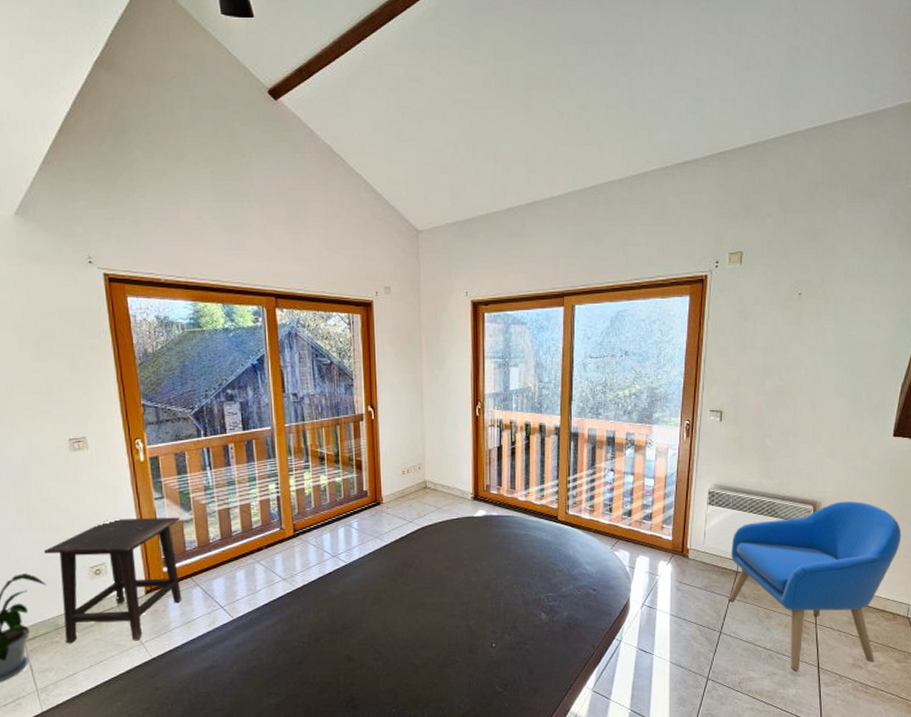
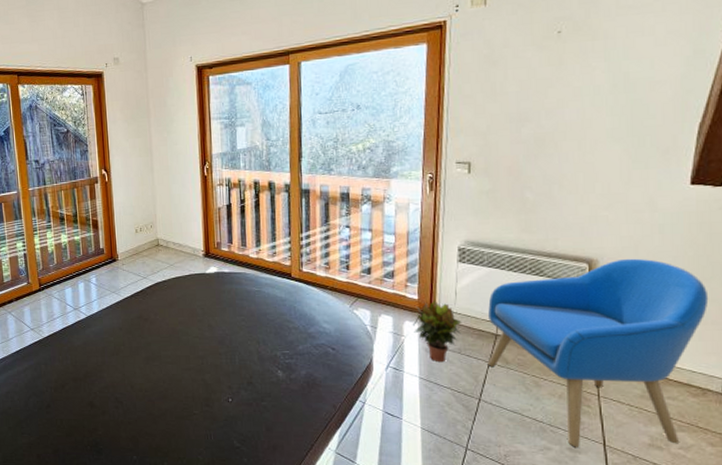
potted plant: none [667,540,709,600] -> present [414,300,462,363]

